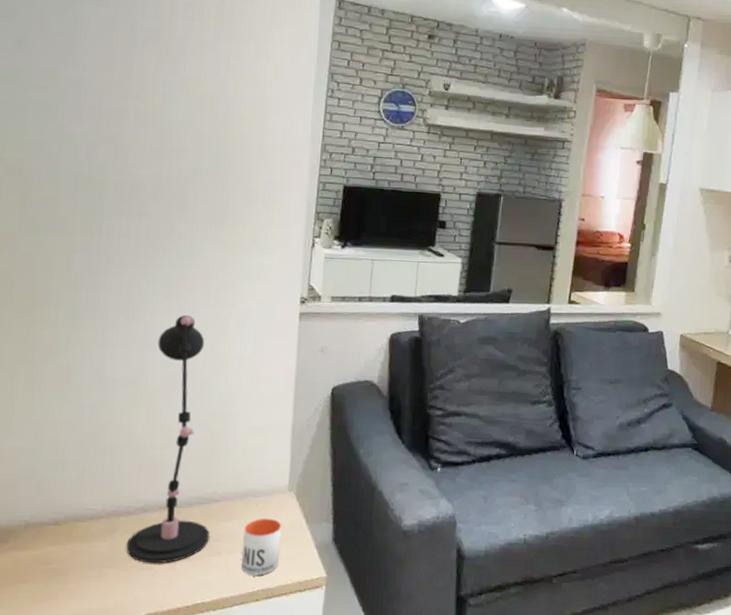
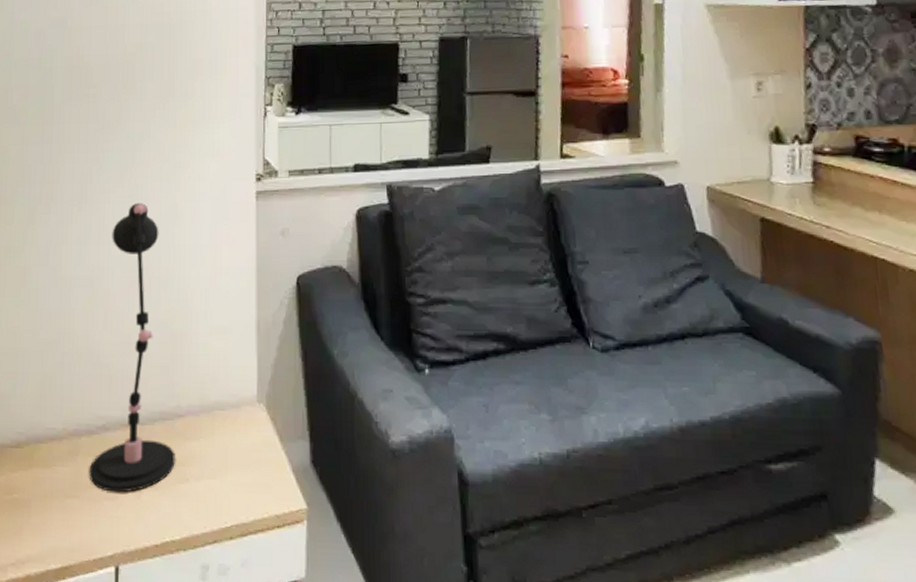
mug: present [241,518,282,576] -> none [211,436,253,507]

